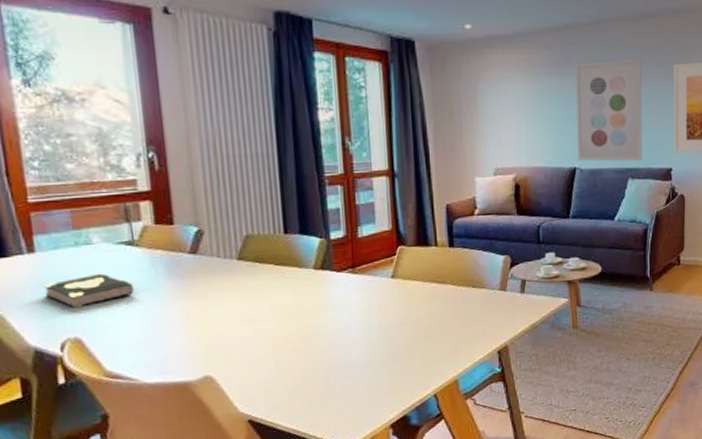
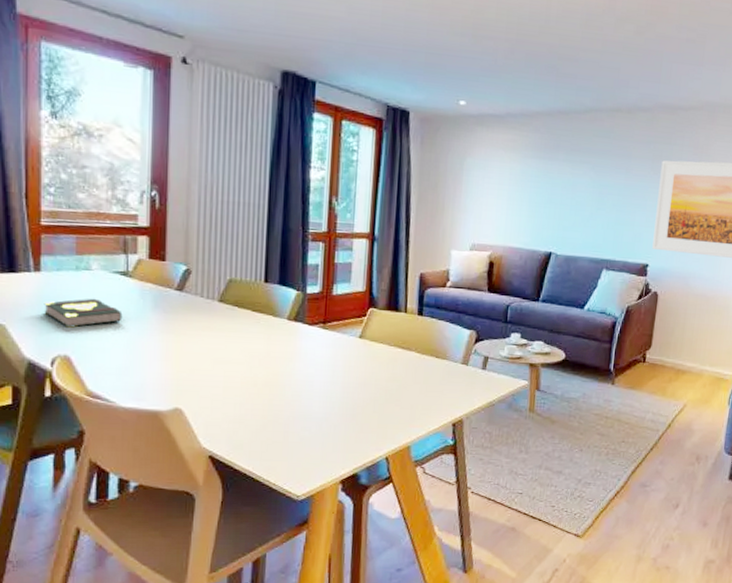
wall art: present [576,59,642,161] -> none [555,150,630,253]

